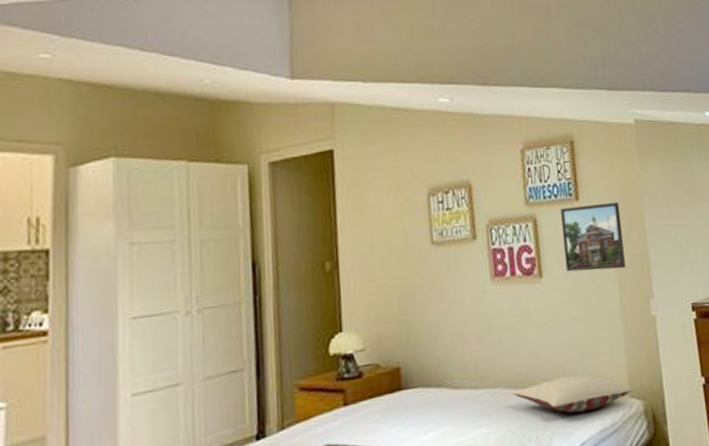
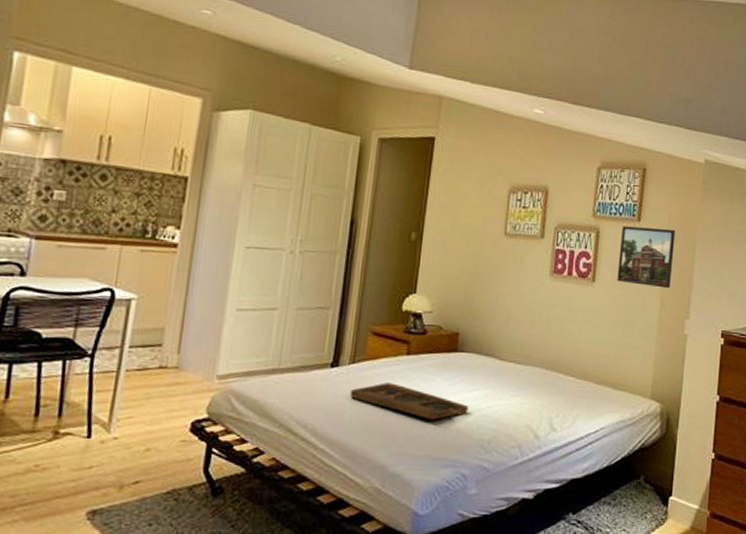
pillow: present [513,375,632,413] -> none [550,369,653,403]

